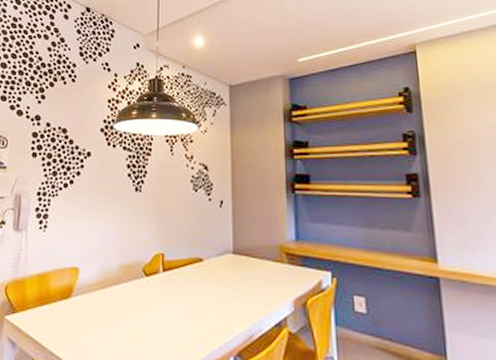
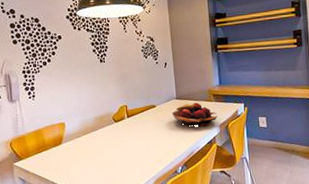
fruit basket: none [225,261,291,299] -> present [171,102,218,127]

